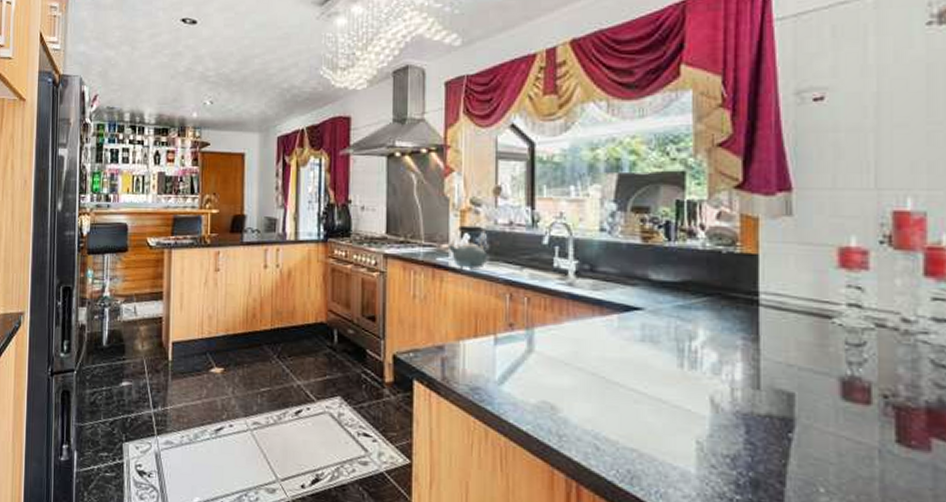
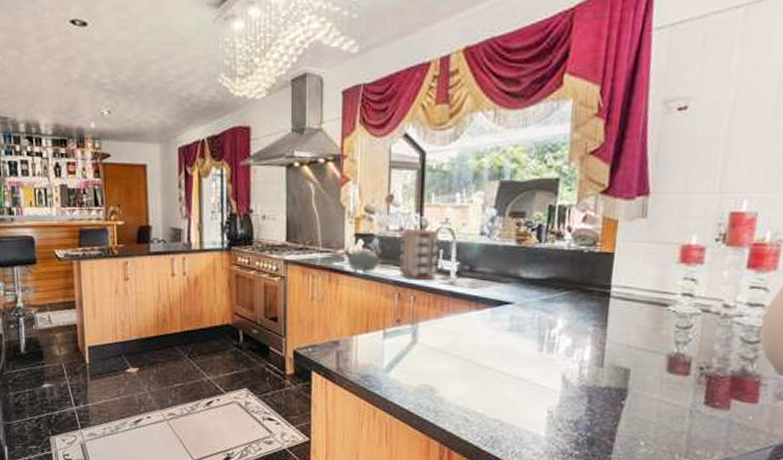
spice rack: none [509,216,554,279] -> present [398,222,439,279]

